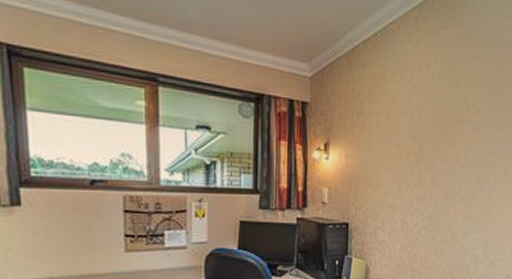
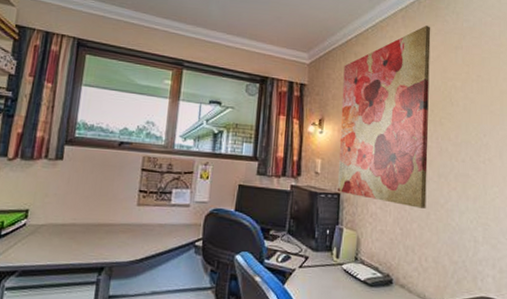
wall art: none [346,29,446,232] -> present [338,25,431,209]

